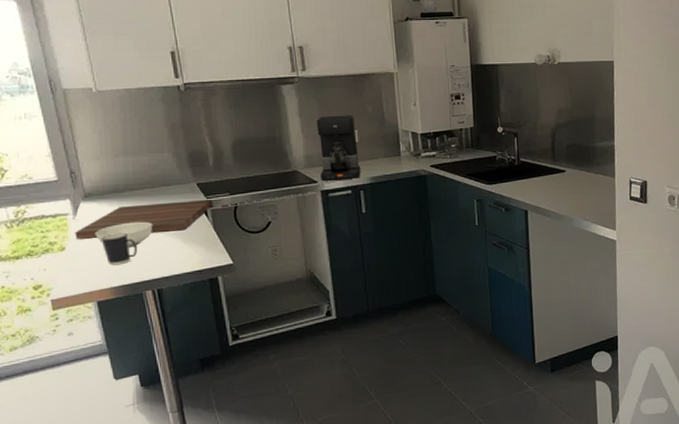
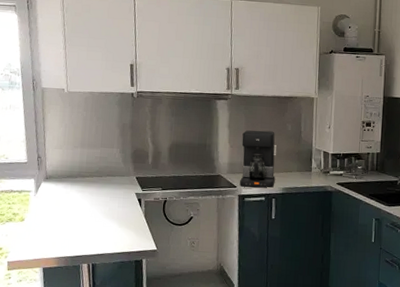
cutting board: present [75,199,214,239] -> none [34,189,148,216]
bowl: present [95,221,153,248] -> none [49,203,96,225]
mug: present [101,232,138,266] -> none [53,211,82,239]

